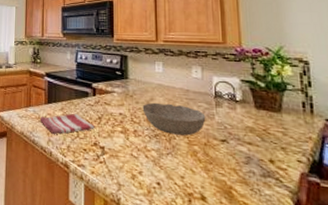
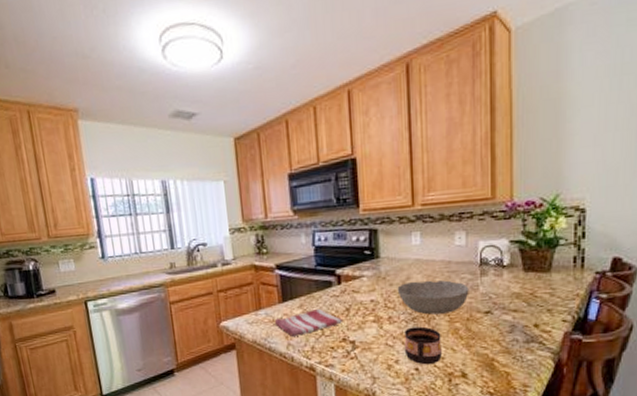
cup: none [147,143,182,182] -> present [403,326,442,365]

